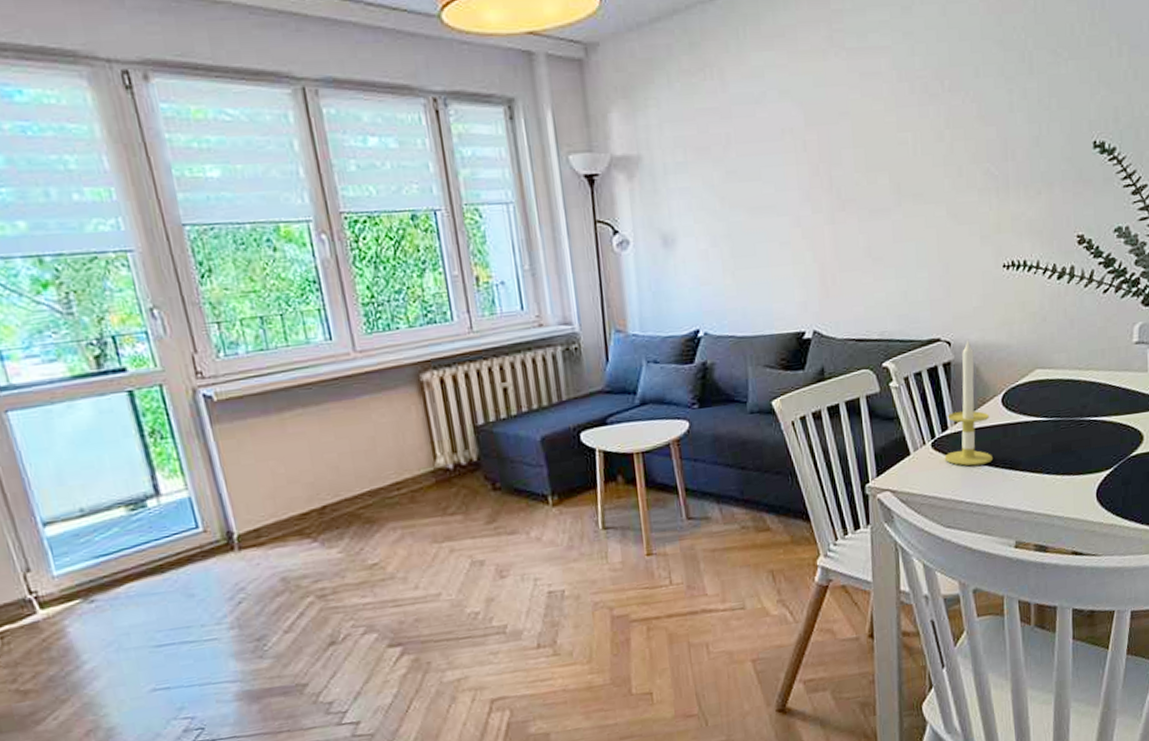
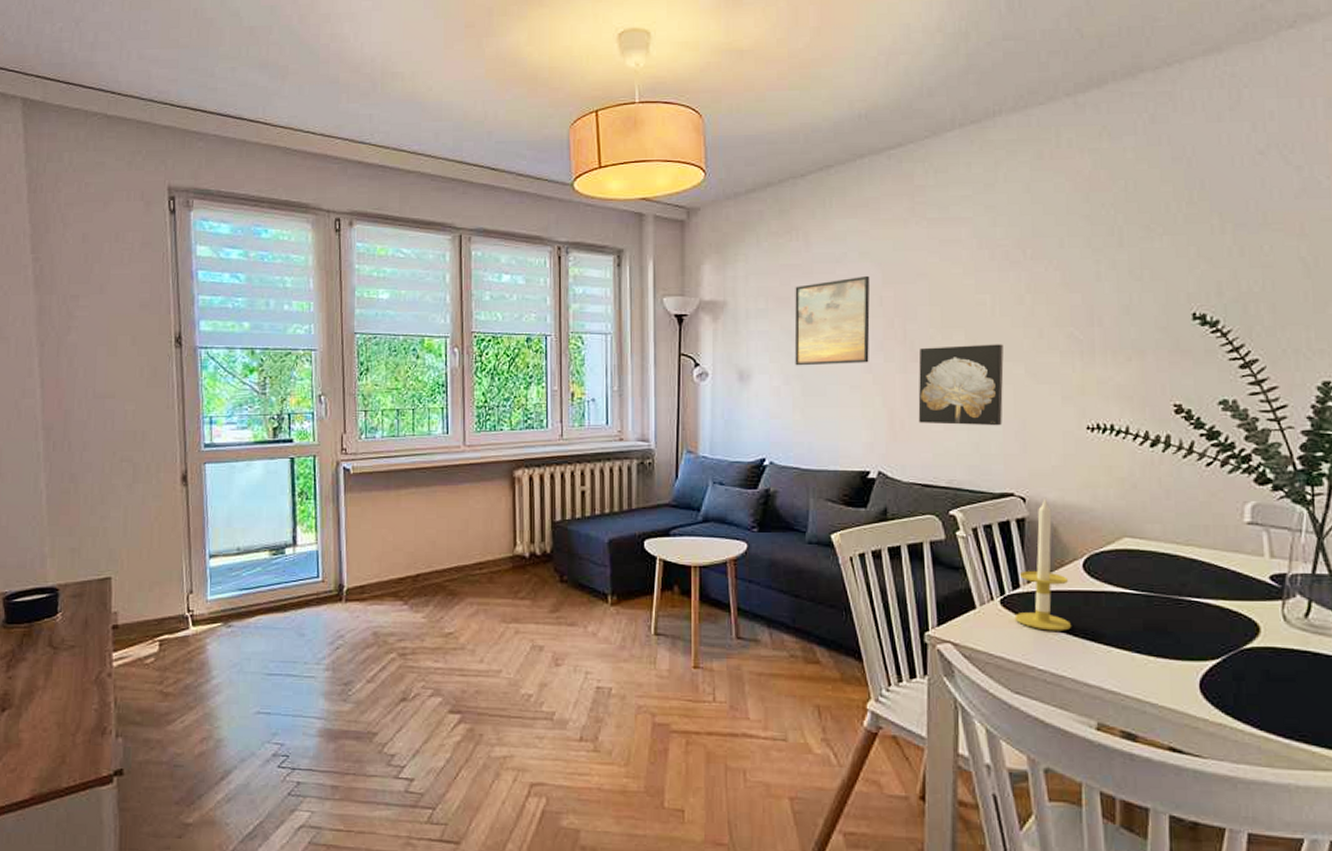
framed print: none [714,117,797,225] -> present [794,275,870,366]
wall art: none [846,185,928,276] -> present [918,344,1004,426]

